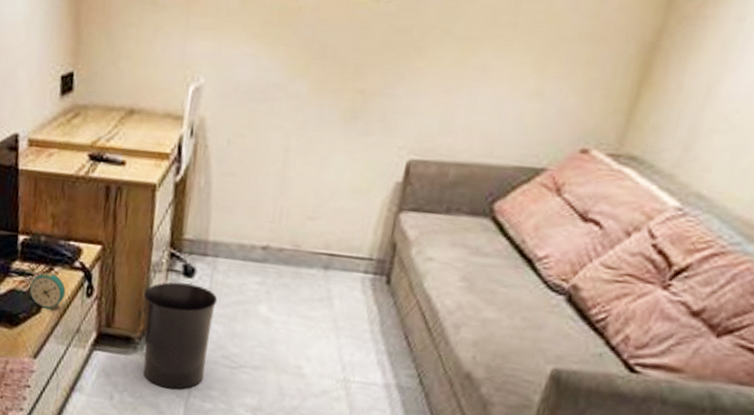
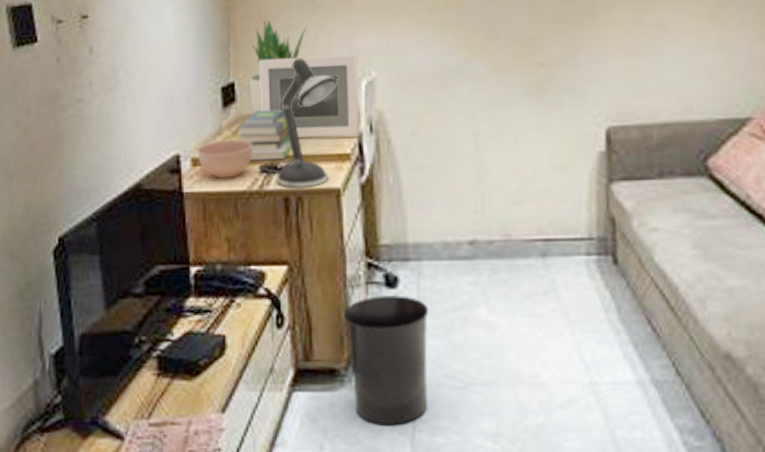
alarm clock: present [29,271,66,309] -> none [209,304,252,349]
bowl: none [34,125,84,162] -> present [197,139,253,179]
books: none [71,102,118,150] -> present [237,109,291,161]
desk lamp: none [85,56,169,180] -> present [257,58,339,188]
planter: none [86,15,146,104] -> present [248,20,307,113]
picture frame: none [93,52,189,138] -> present [258,55,360,138]

